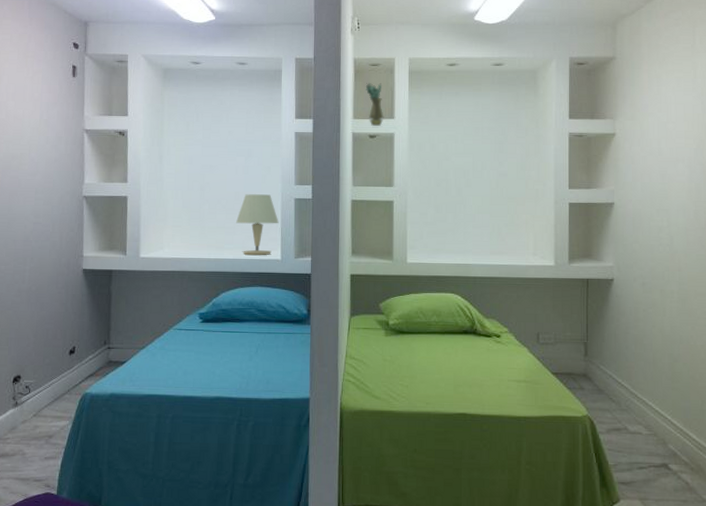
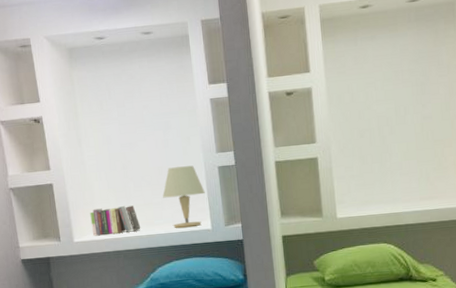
books: none [160,226,210,254] -> present [90,205,141,236]
vase: present [365,83,384,126] -> none [276,36,300,83]

